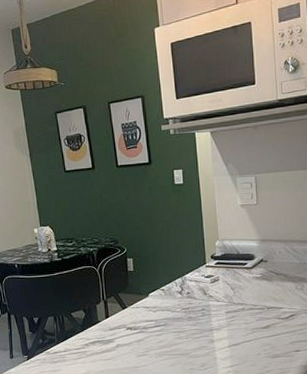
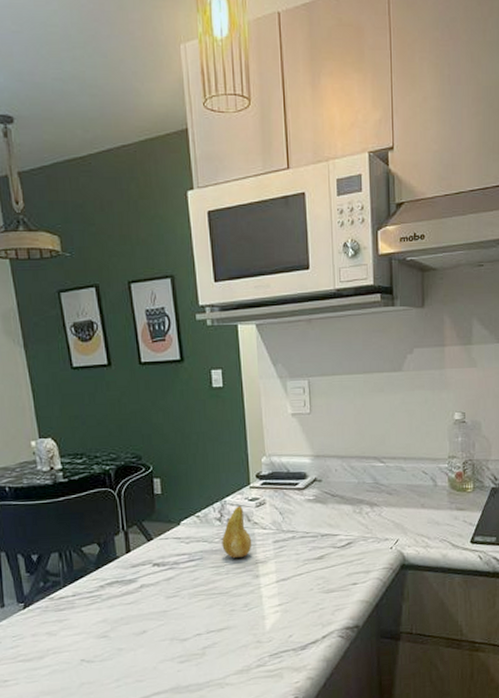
fruit: none [182,281,208,325] -> present [222,505,252,558]

